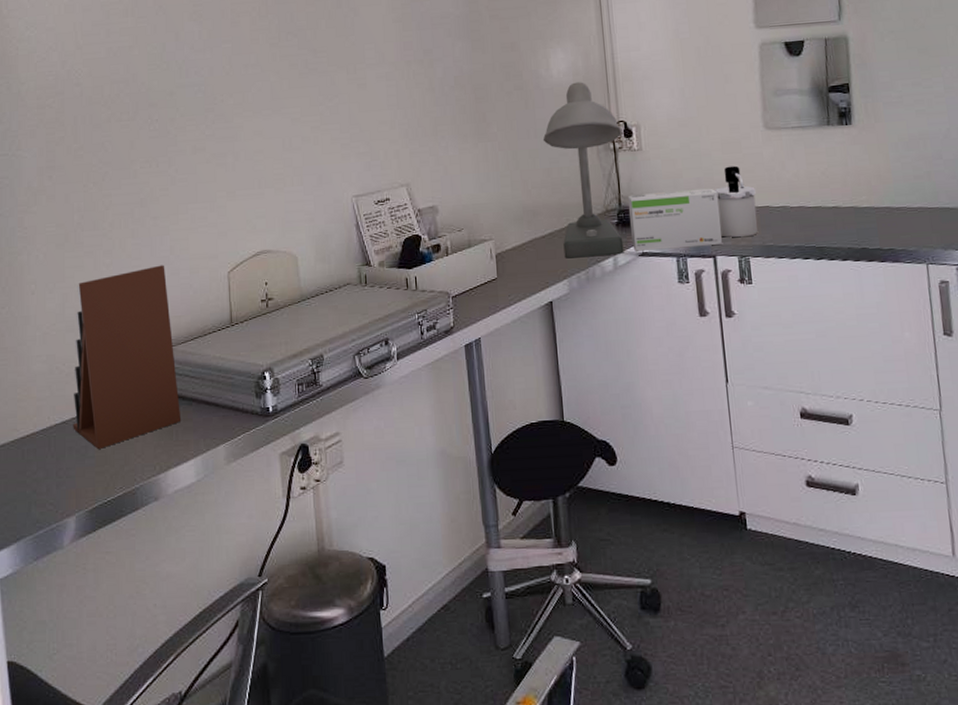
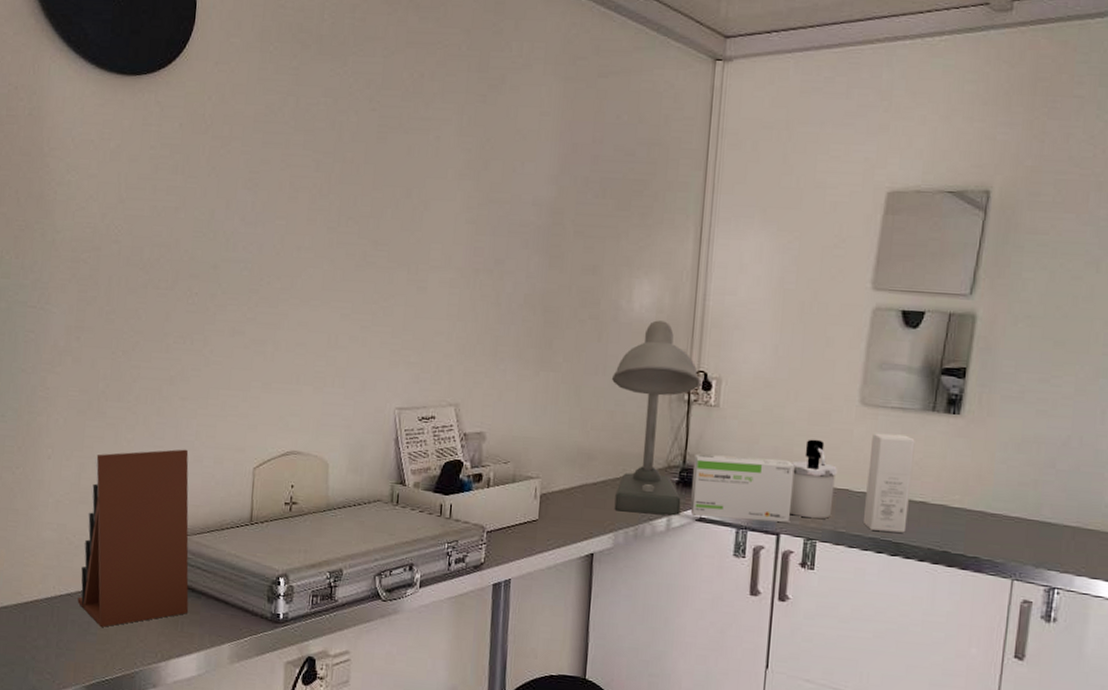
dispenser: none [780,150,826,239] -> present [862,432,915,533]

